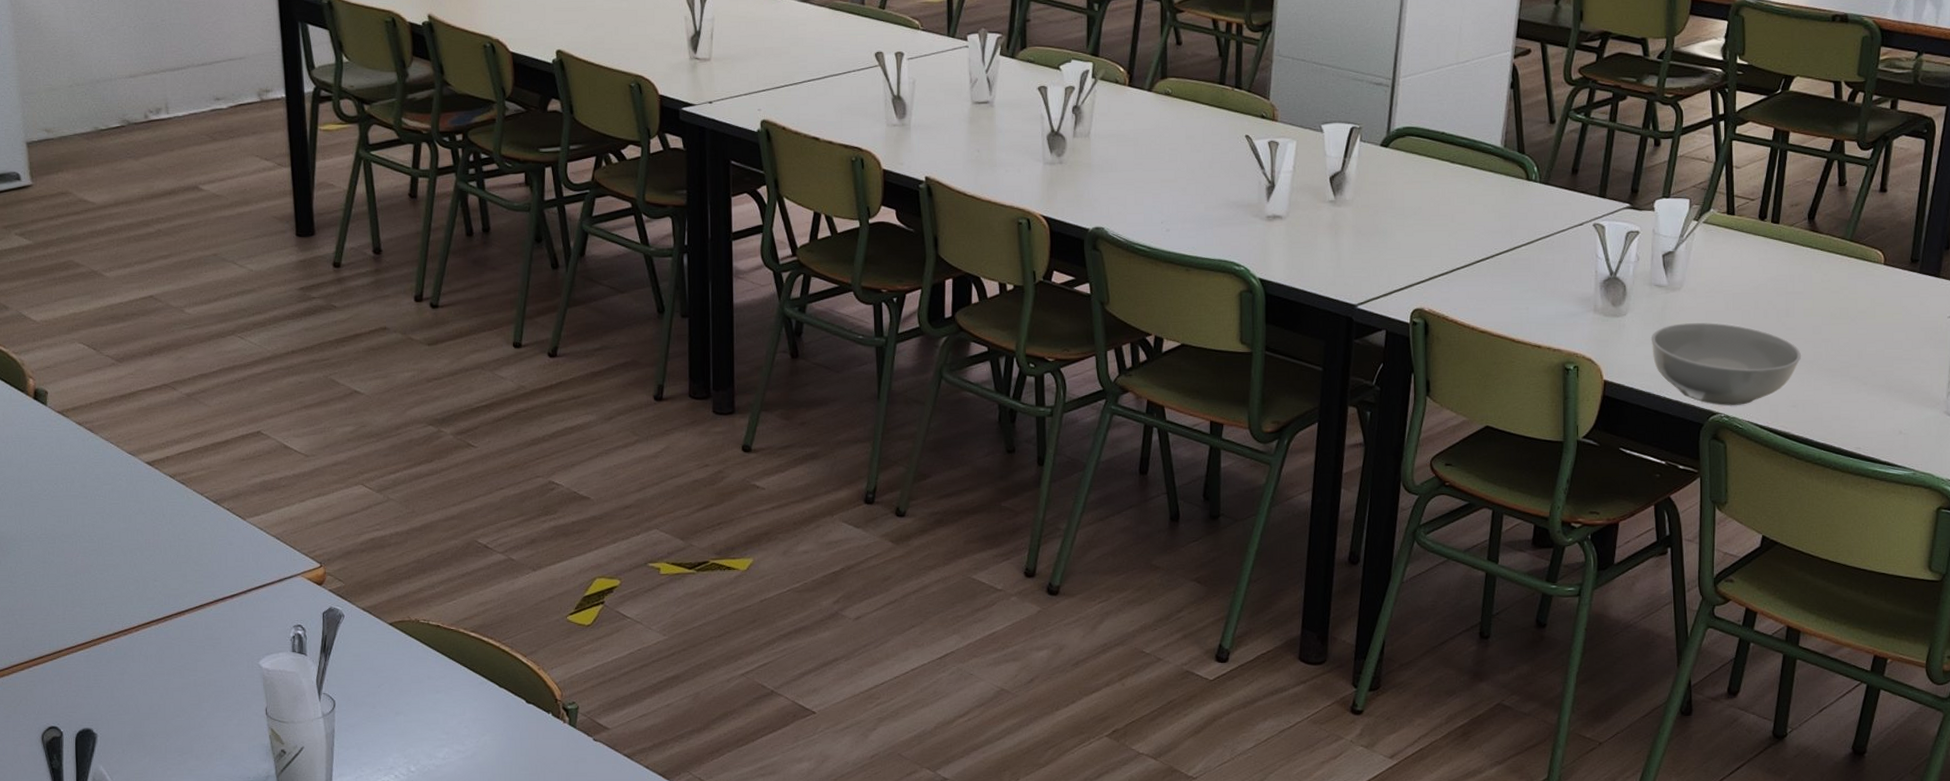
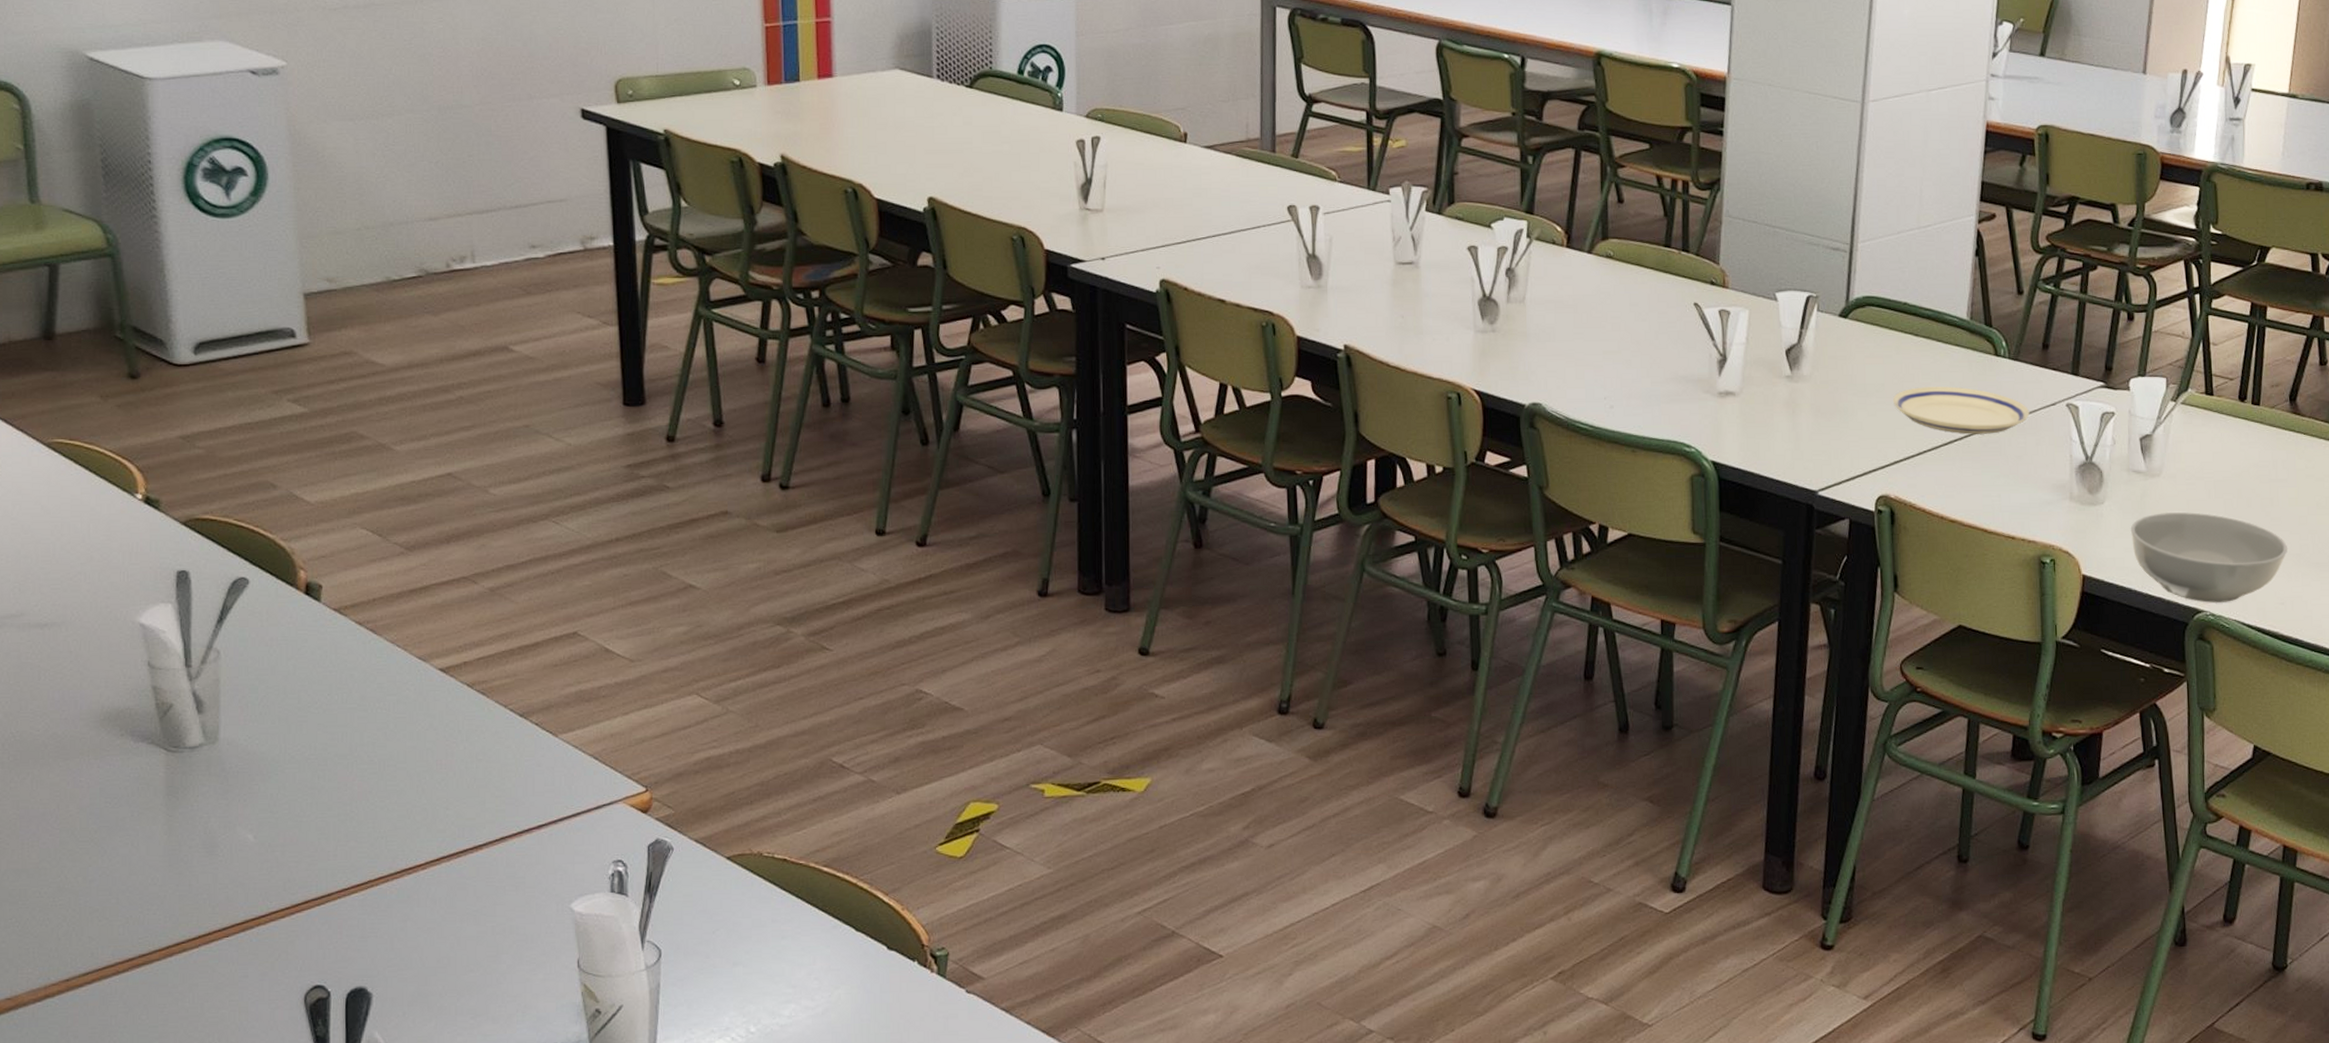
plate: none [1429,209,1558,253] -> present [1892,386,2030,434]

